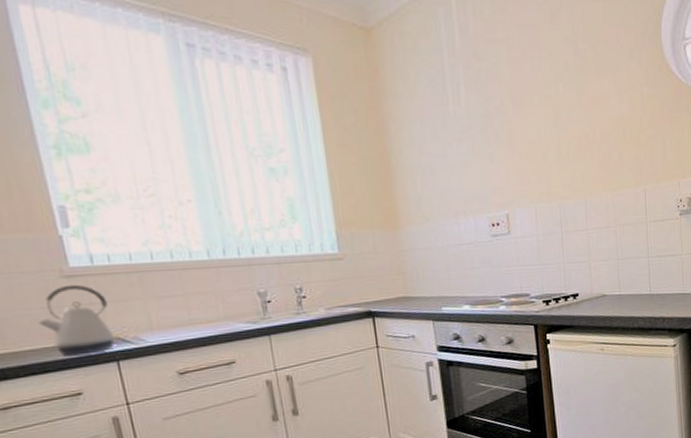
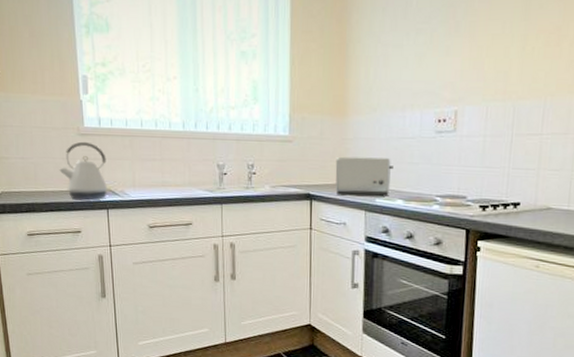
toaster: none [394,266,456,309] -> present [335,156,394,196]

